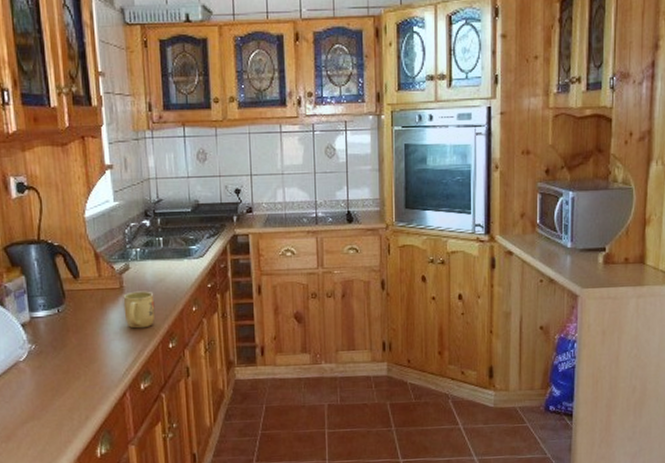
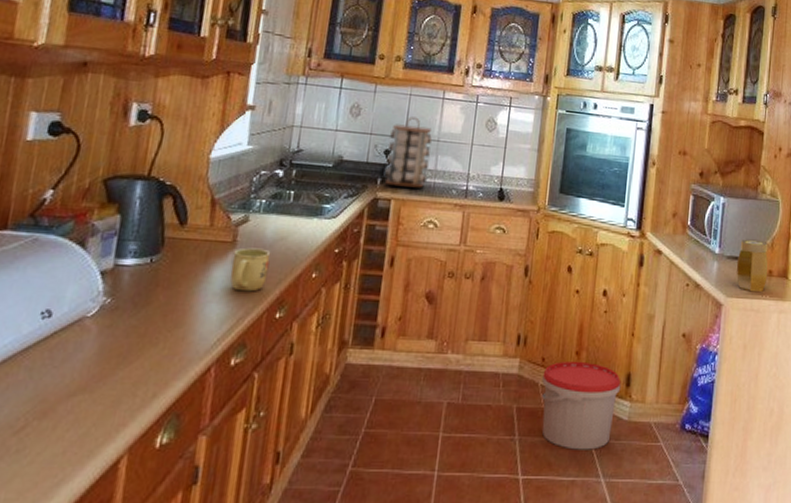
spice rack: none [237,154,278,222] -> present [385,116,432,188]
bucket: none [410,360,484,435] -> present [542,362,621,450]
jar: none [591,229,624,281] -> present [736,239,769,293]

